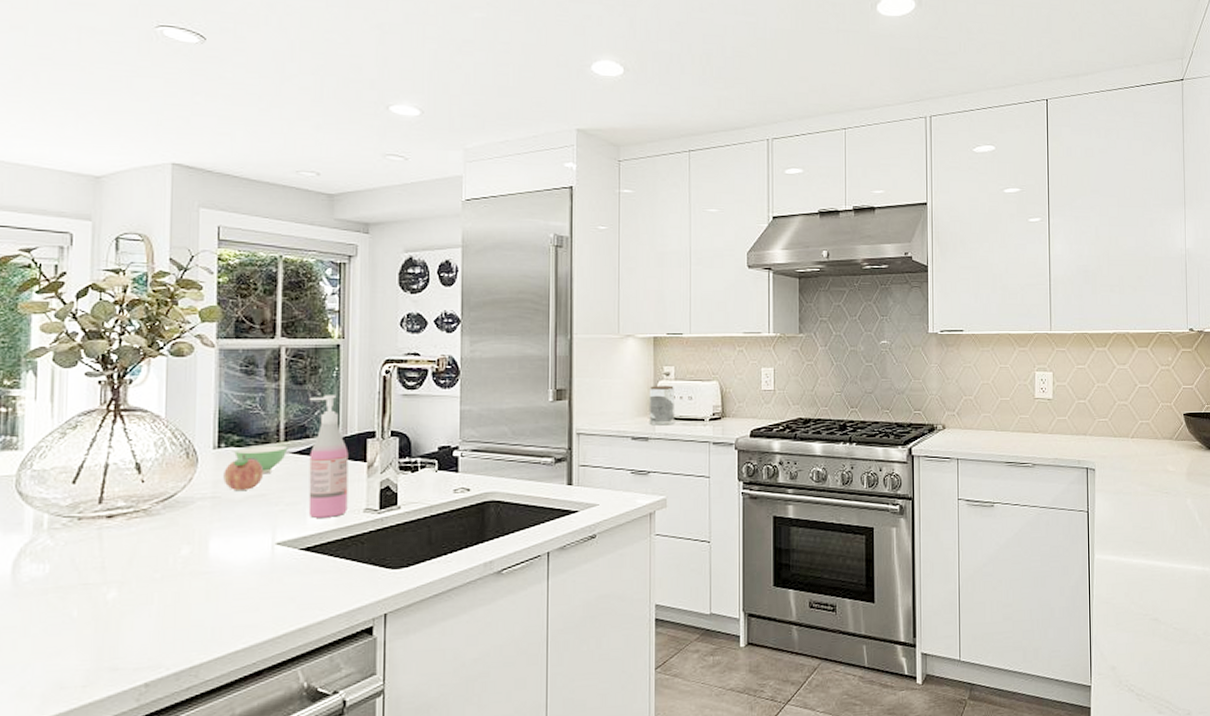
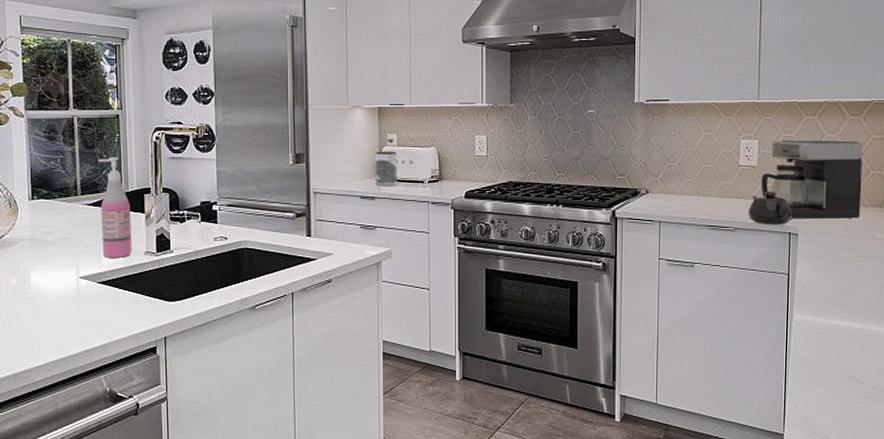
fruit: present [223,453,264,490] -> none [37,204,68,234]
bowl: present [234,445,288,474] -> none [44,198,84,222]
teapot: none [1046,424,1089,460] -> present [748,190,793,225]
coffee maker: none [1057,372,1153,453] -> present [761,140,863,219]

